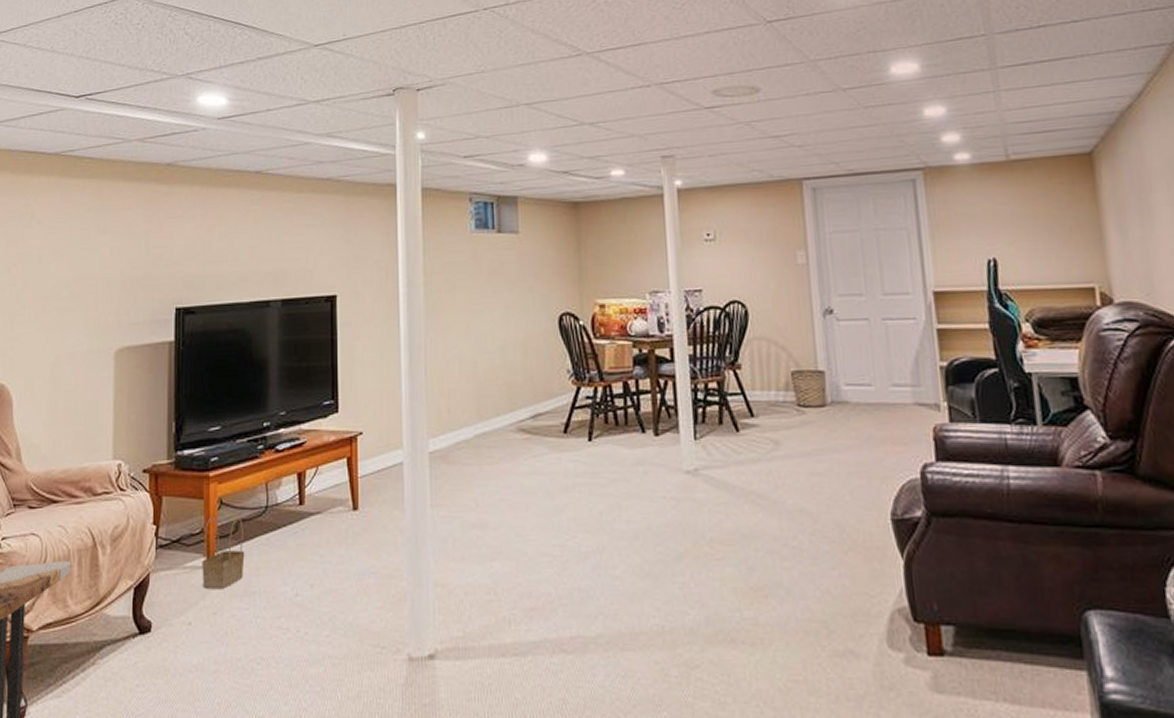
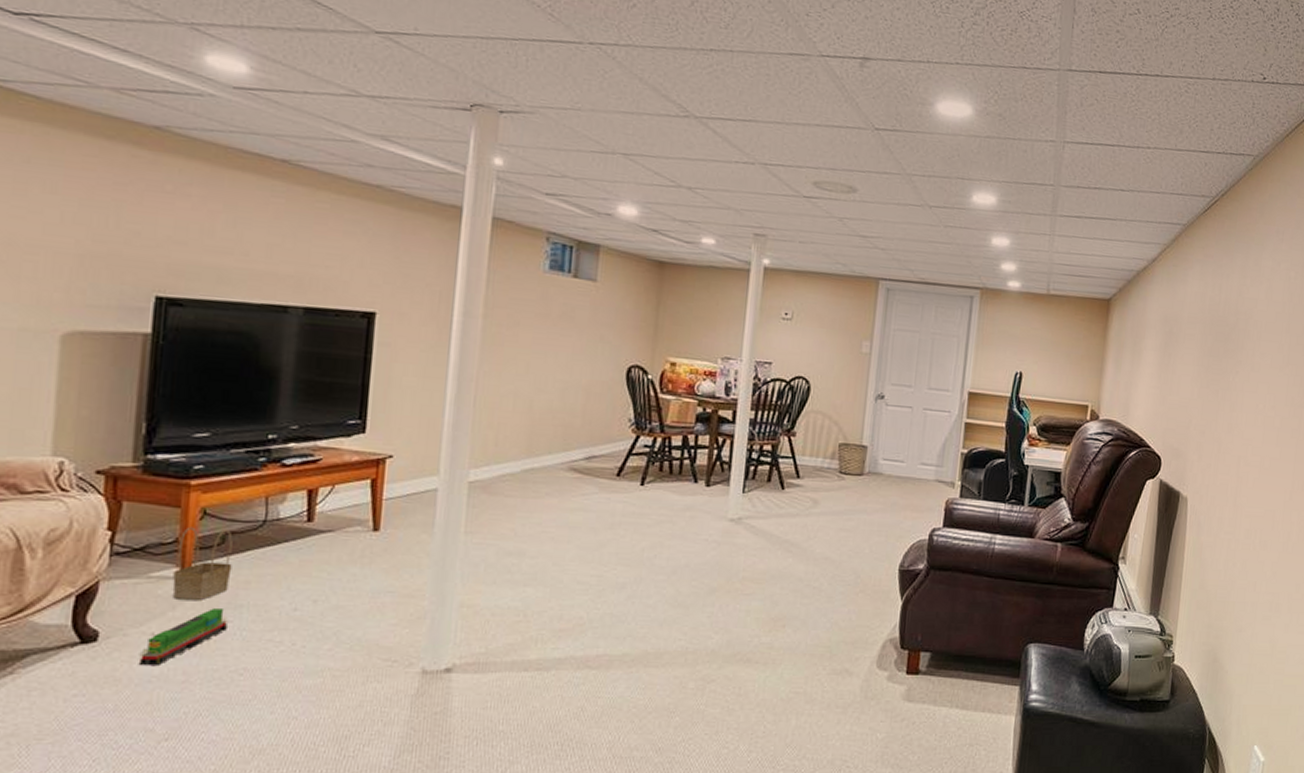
toy train: none [181,596,246,655] -> present [138,608,229,665]

